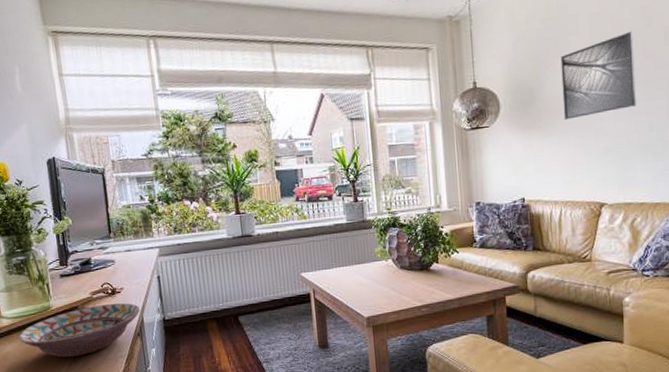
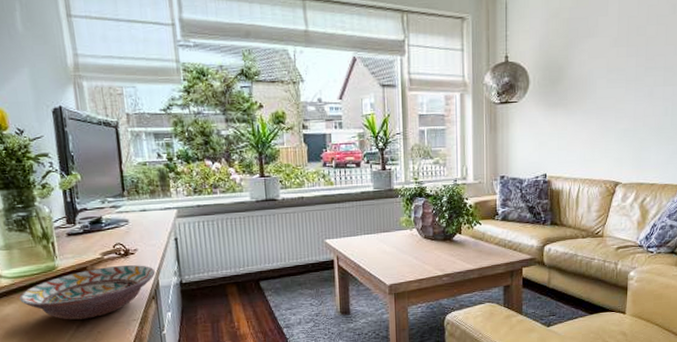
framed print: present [560,31,636,120] -> none [588,16,658,100]

